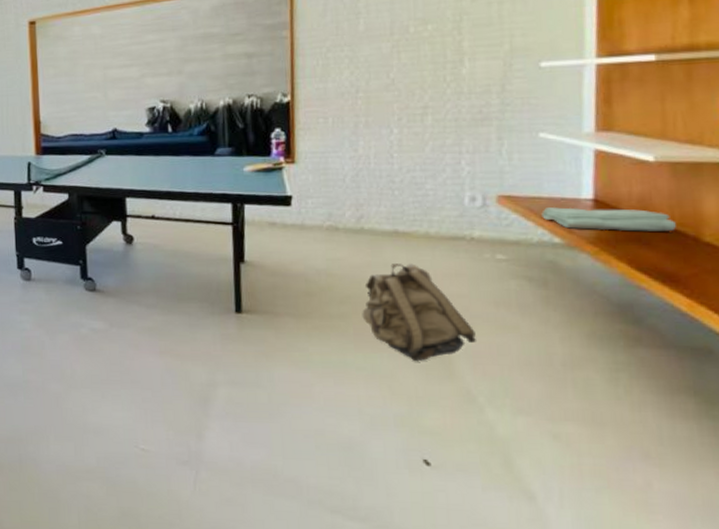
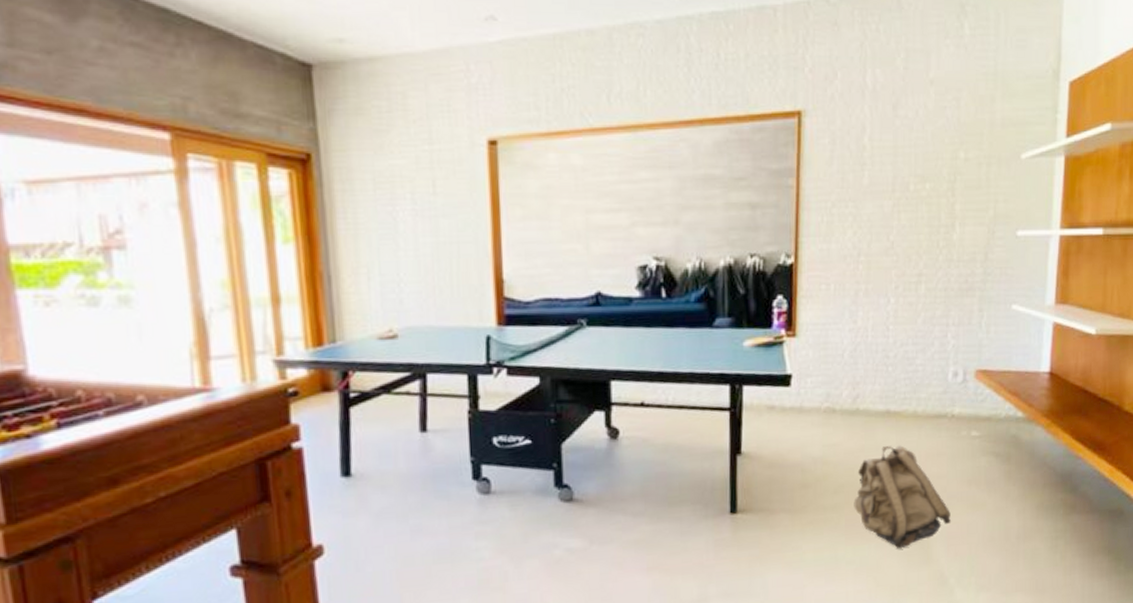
towel: present [541,207,676,232] -> none [1009,380,1106,403]

